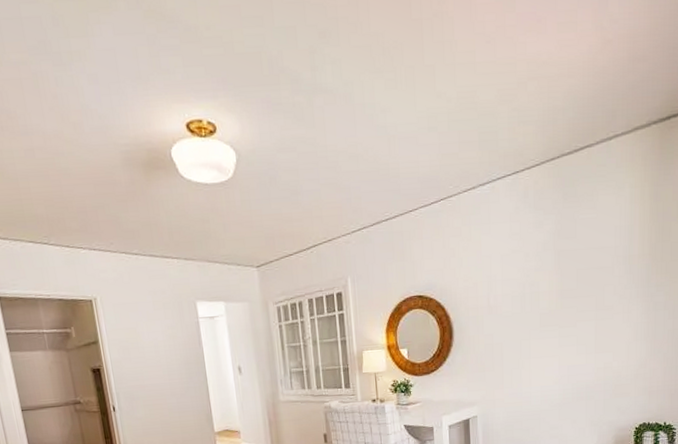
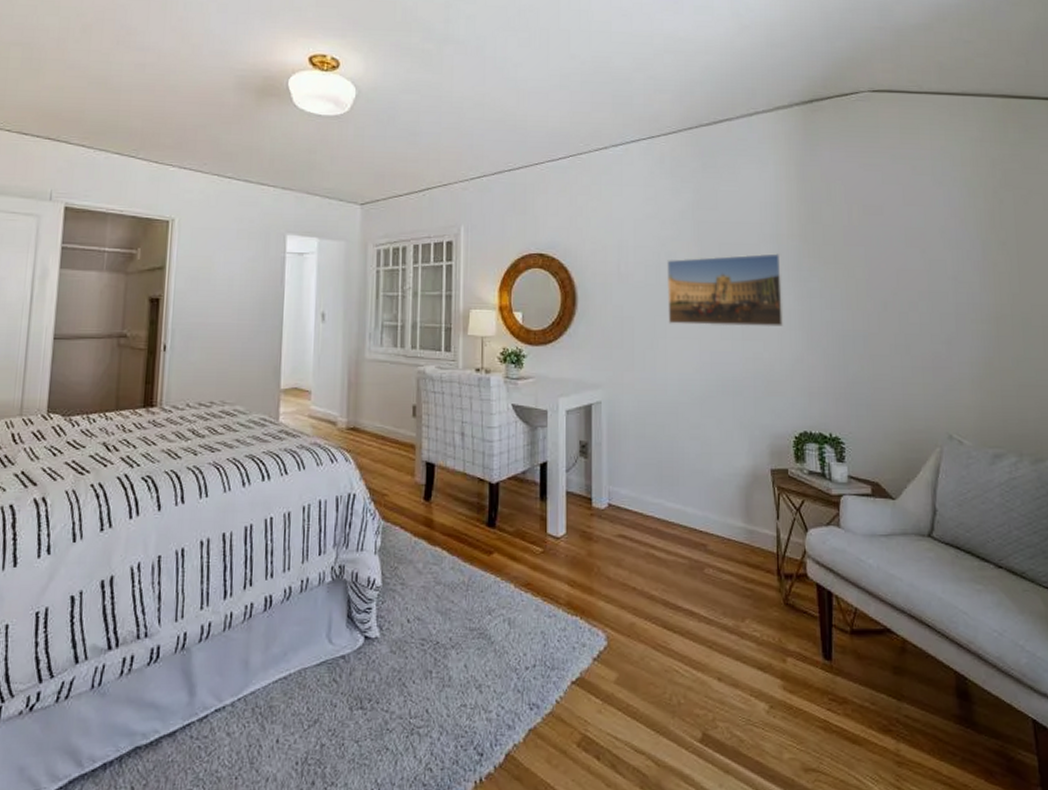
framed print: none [530,273,633,346] -> present [666,253,785,328]

